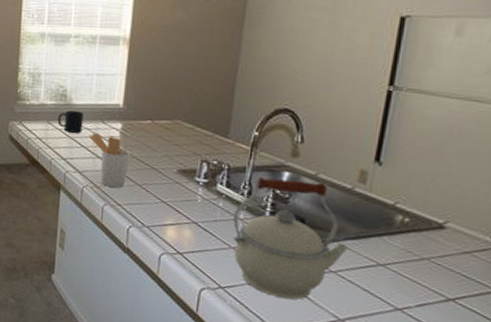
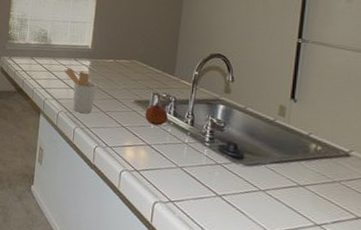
mug: present [57,110,84,133] -> none [39,49,60,68]
fruit: none [190,173,219,199] -> present [145,104,168,126]
kettle: present [233,177,348,300] -> none [180,108,273,214]

